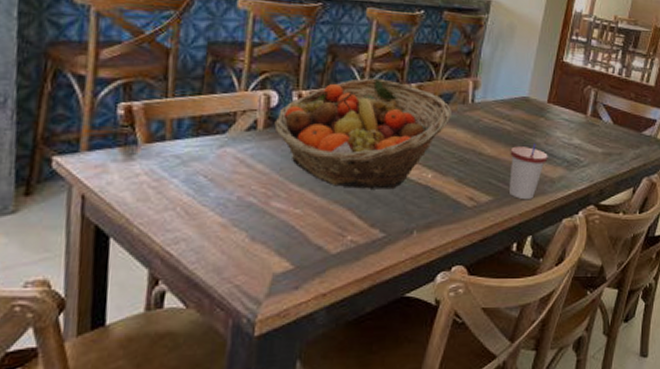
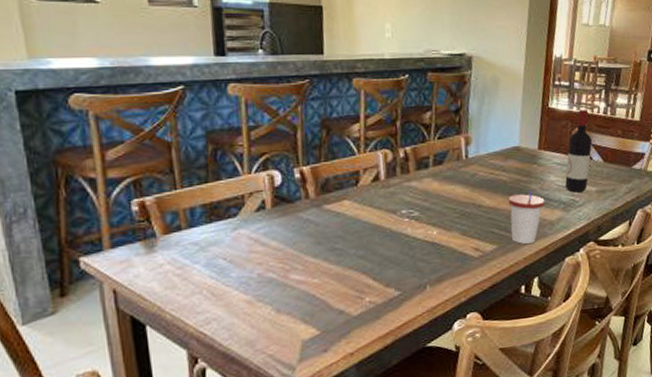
fruit basket: present [274,78,452,190] -> none [281,146,448,253]
wine bottle: none [571,67,604,152] -> present [565,109,593,193]

